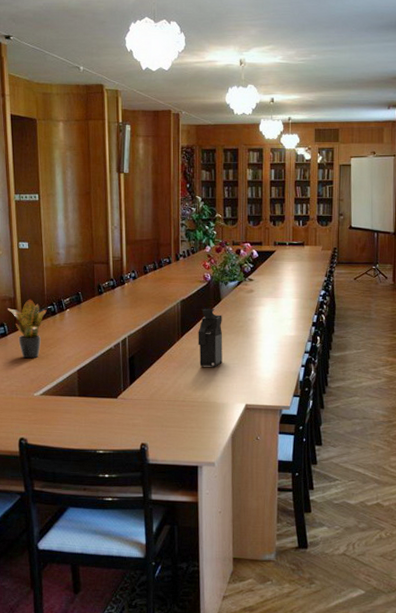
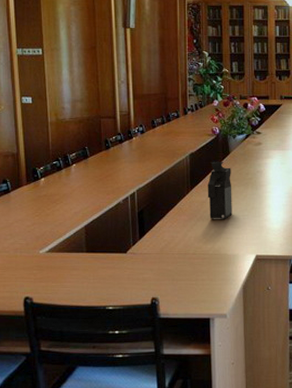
potted plant: present [8,299,47,359] -> none [11,154,52,215]

